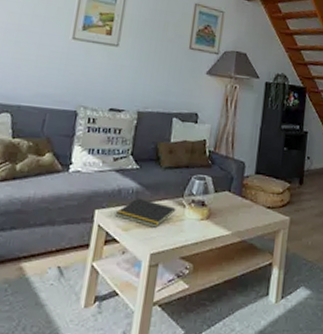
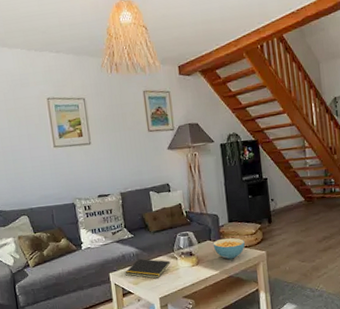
cereal bowl: none [231,192,268,220] -> present [213,237,245,260]

